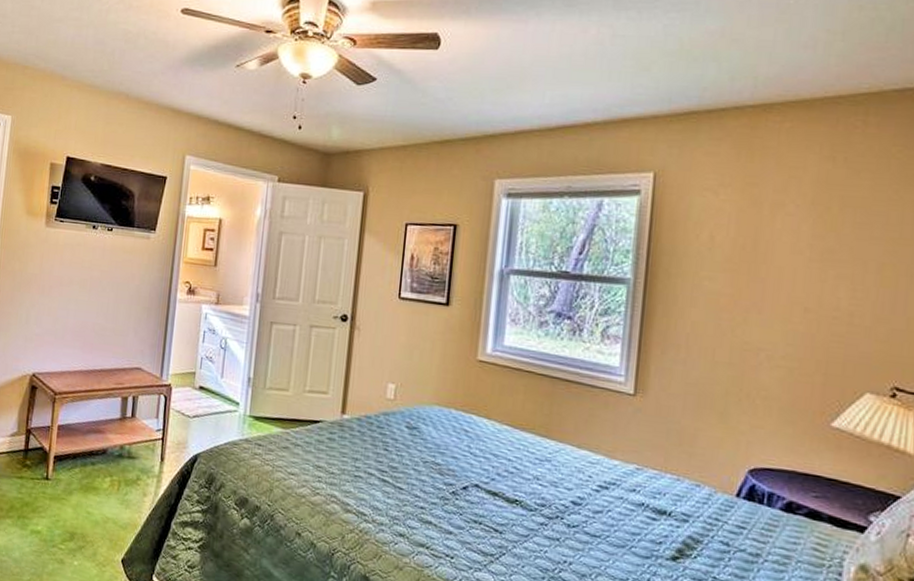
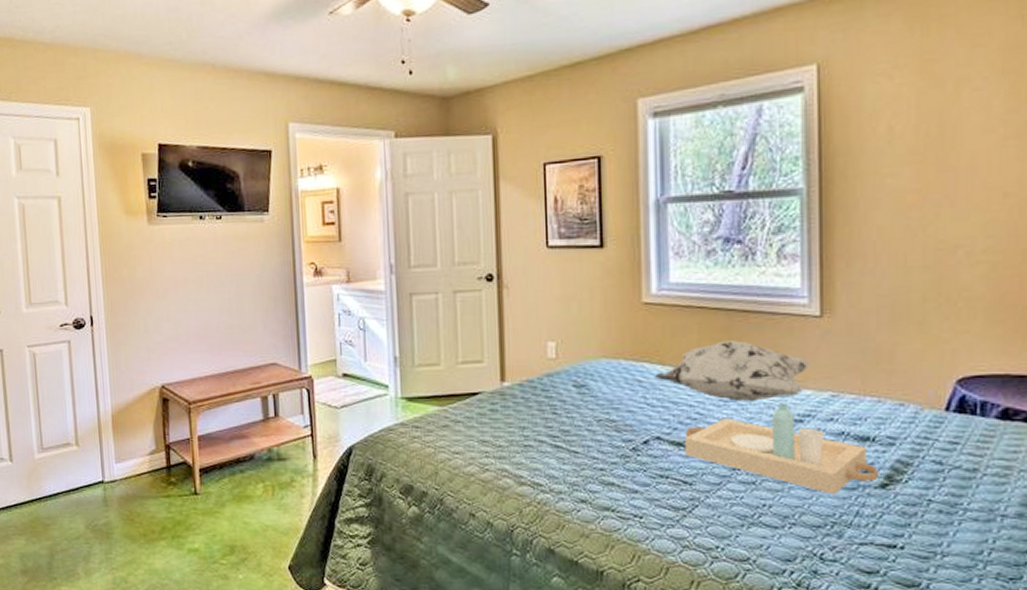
decorative pillow: none [480,404,621,465] -> present [655,340,811,401]
serving tray: none [499,468,671,561] -> present [685,403,878,495]

